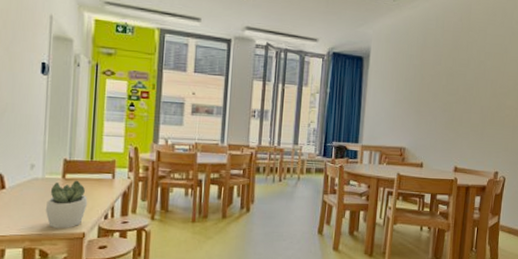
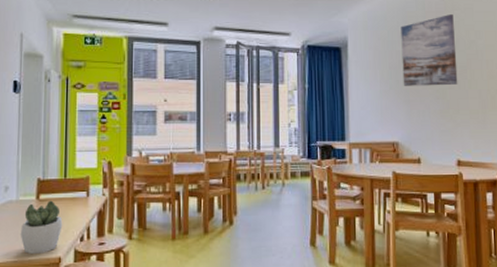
wall art: none [416,34,468,100] -> present [401,13,458,86]

